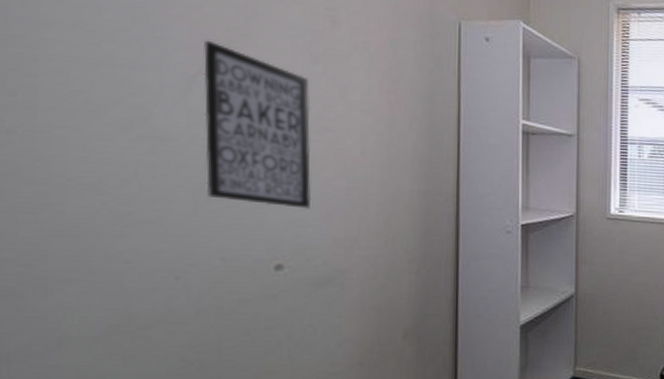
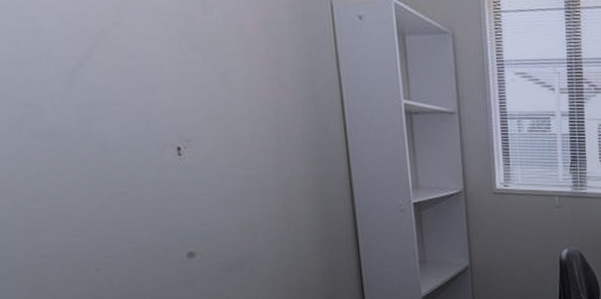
wall art: present [203,40,312,209] -> none [78,30,212,198]

